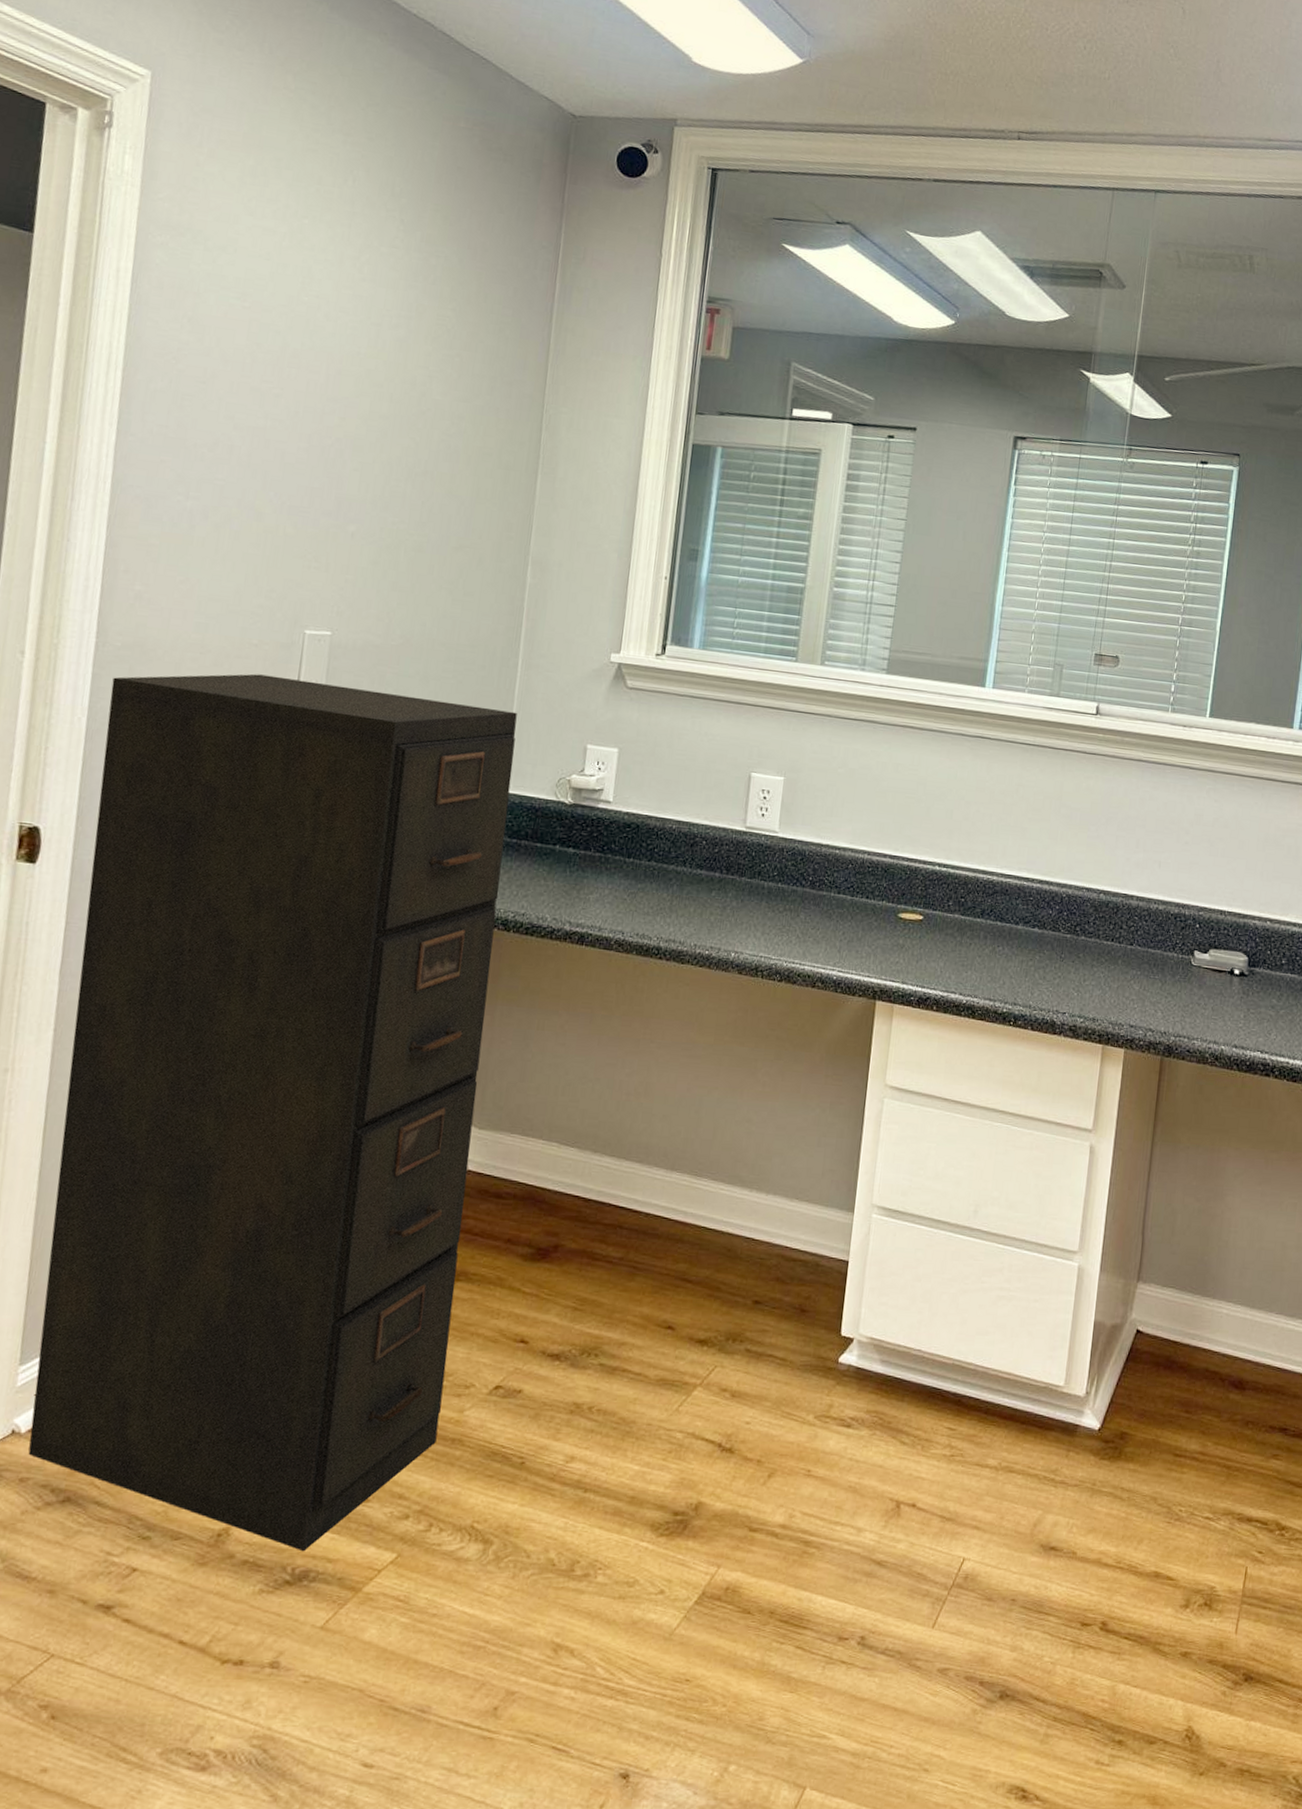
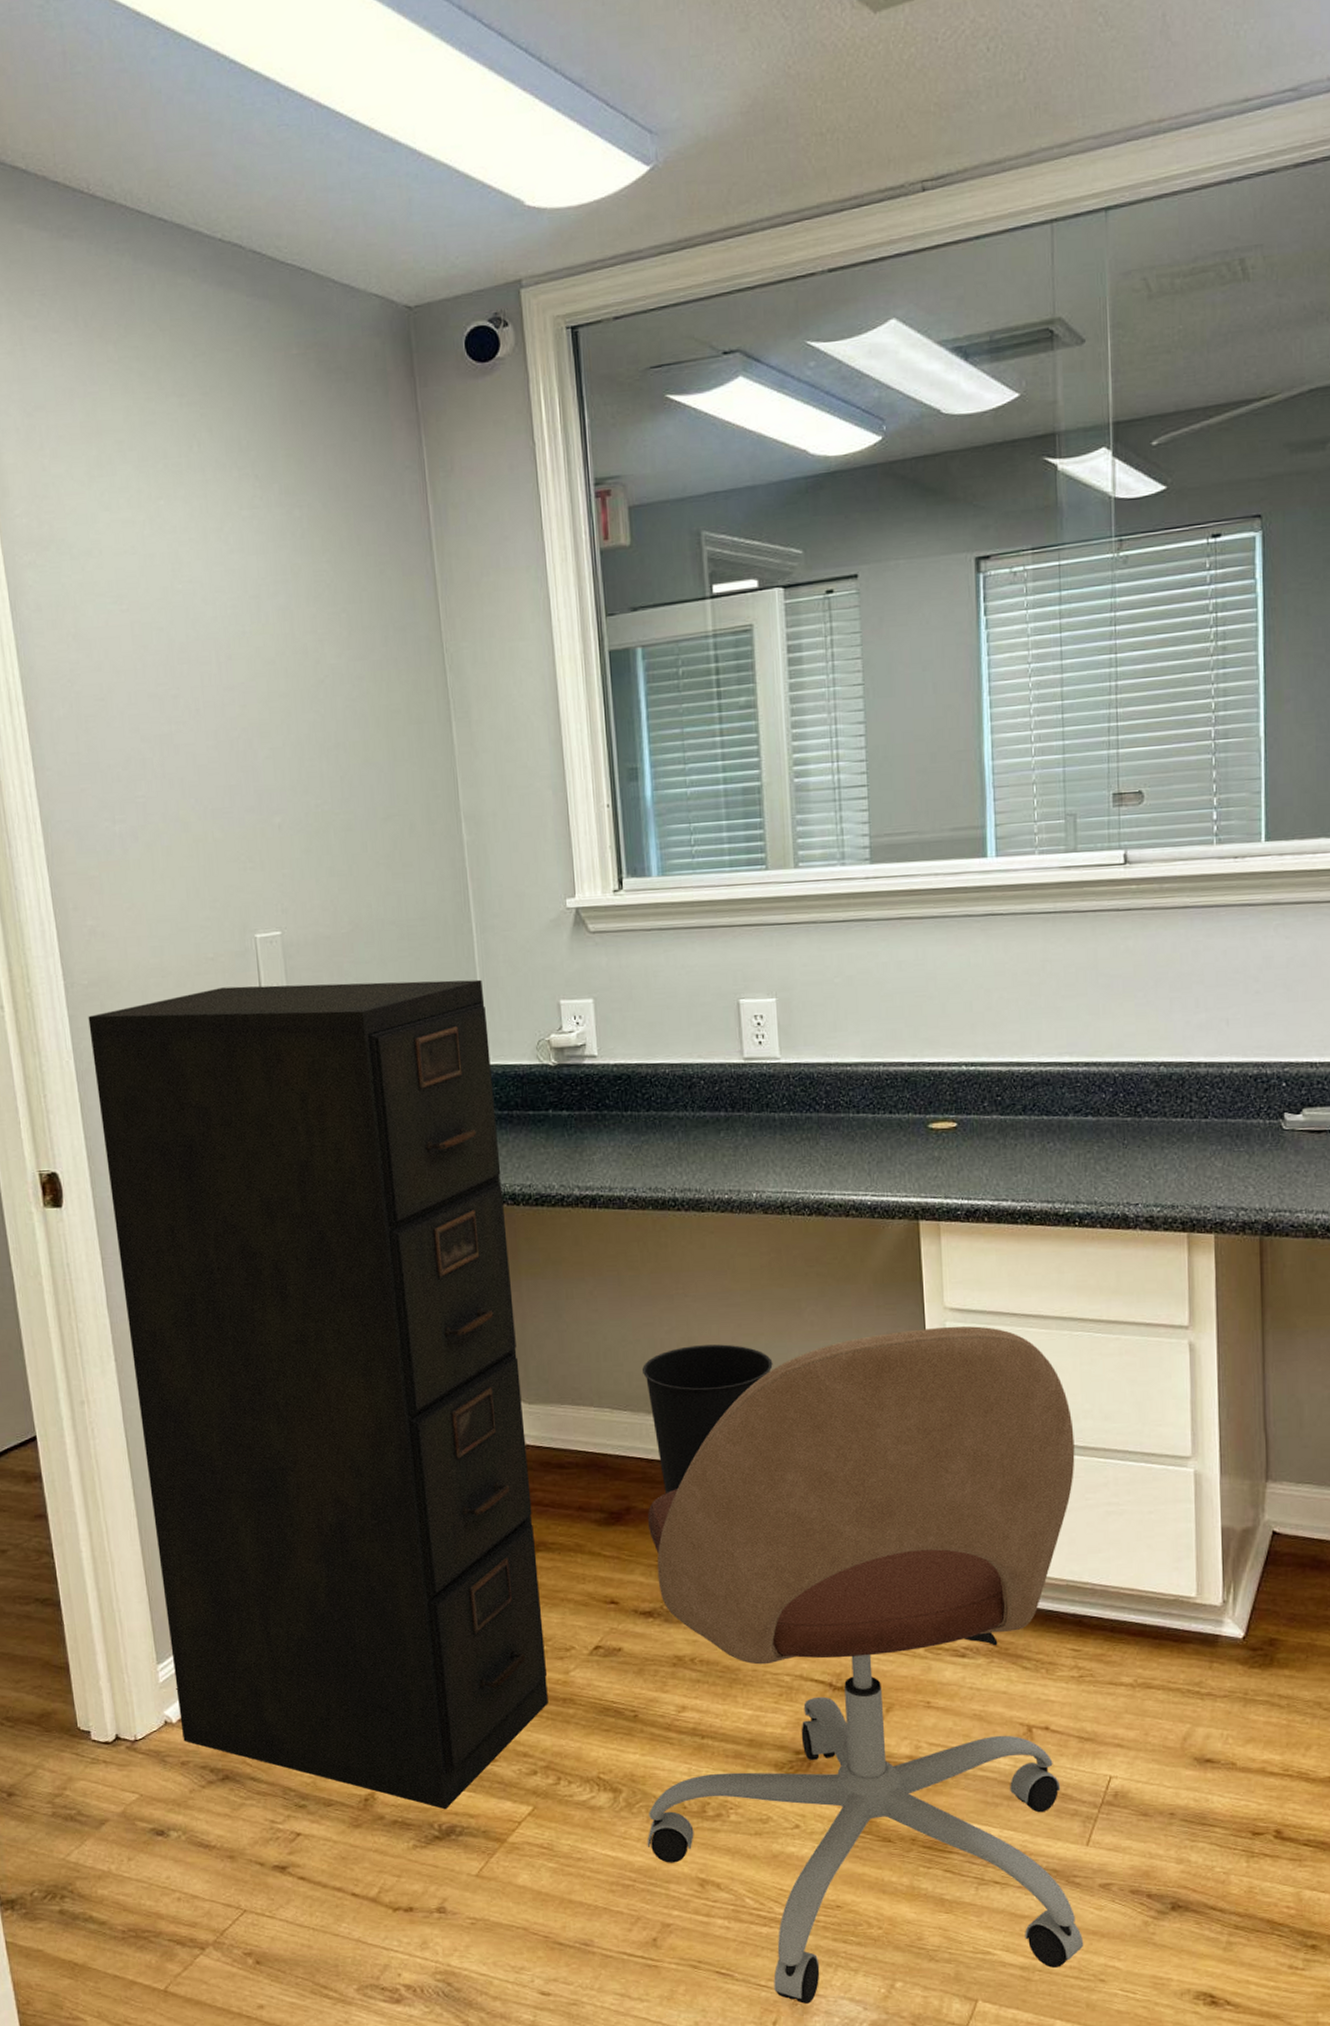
office chair: none [507,1102,981,1786] -> present [647,1326,1084,2004]
wastebasket: none [595,1091,722,1236] -> present [642,1344,773,1494]

